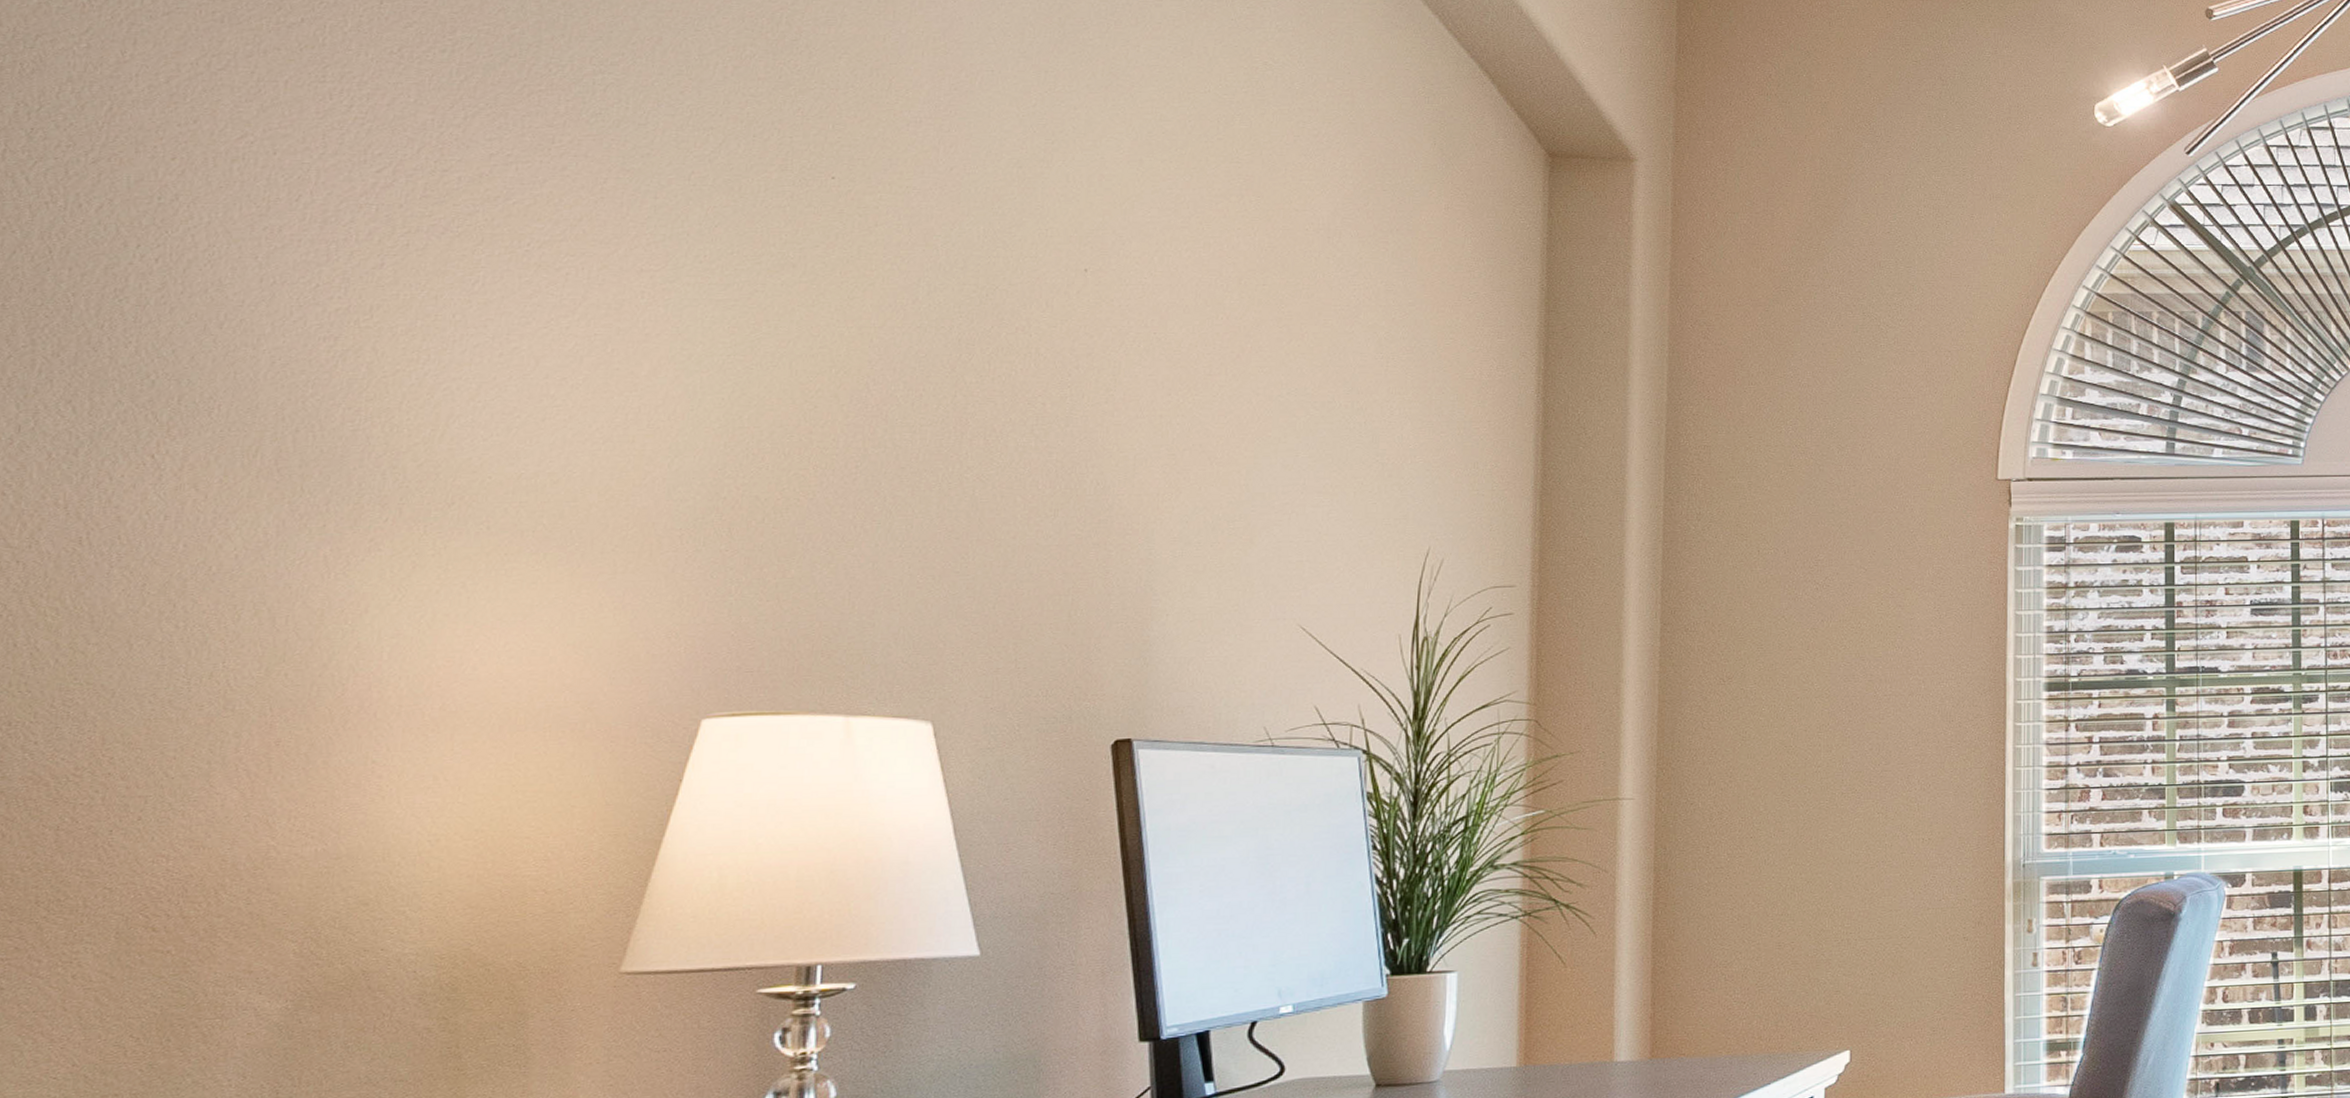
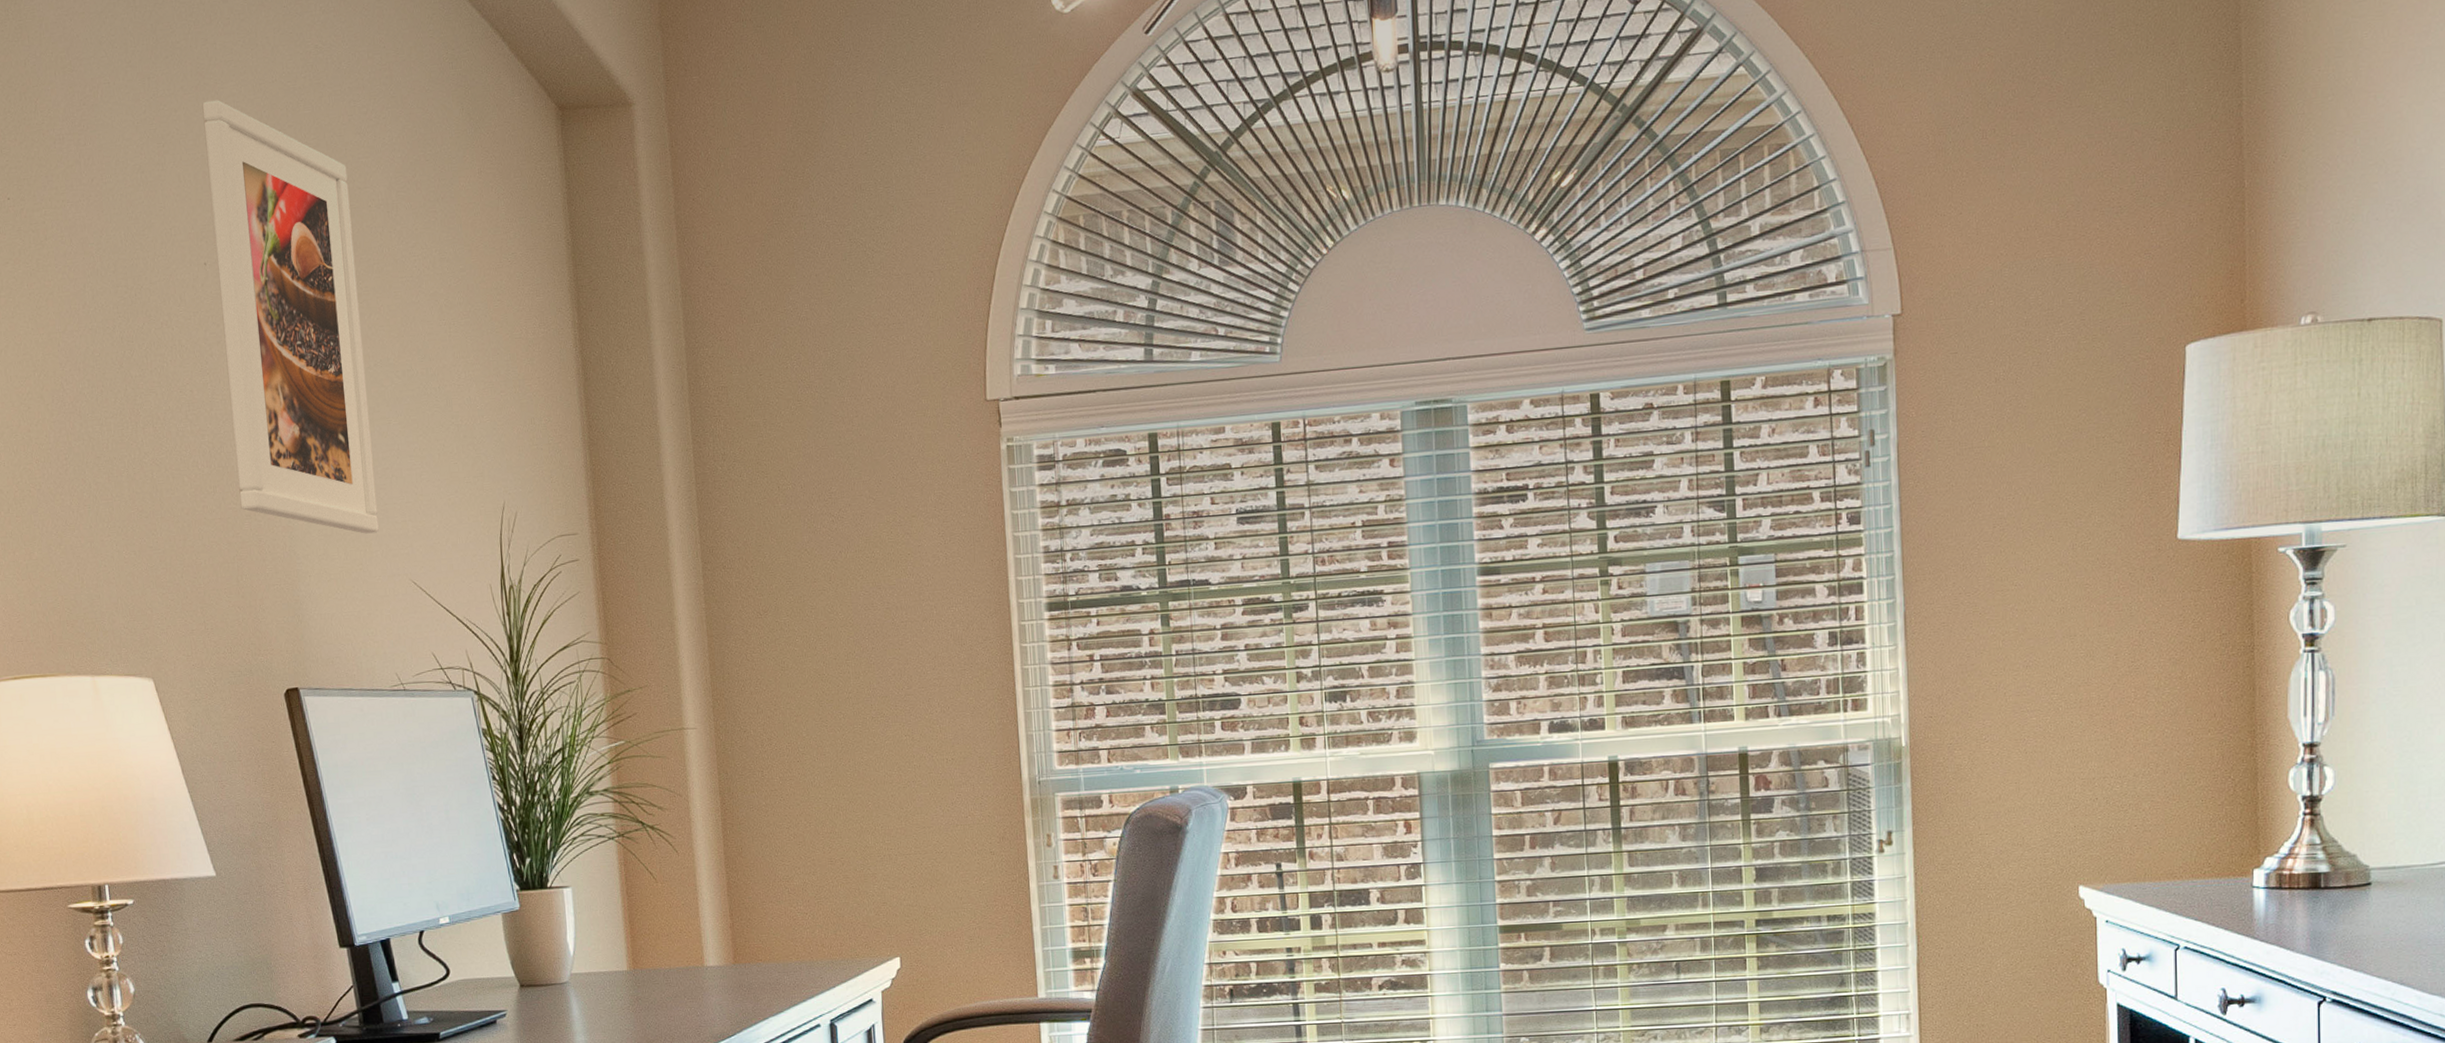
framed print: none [1087,103,1284,572] -> present [202,100,379,534]

